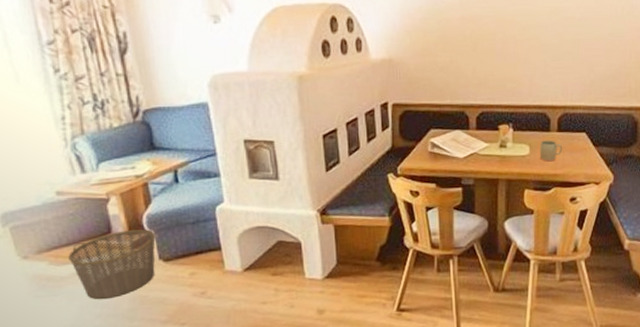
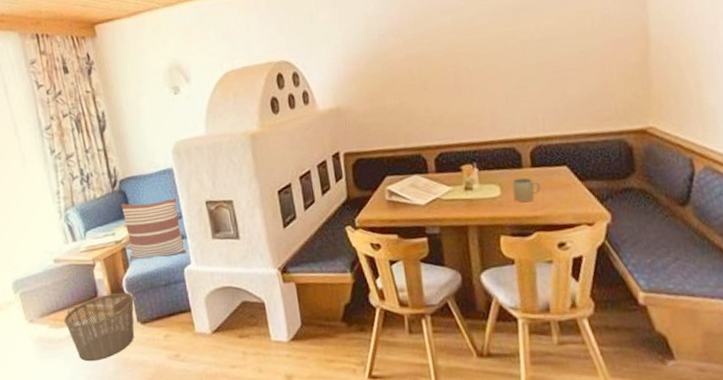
pillow: none [143,134,219,195] -> present [121,198,187,259]

